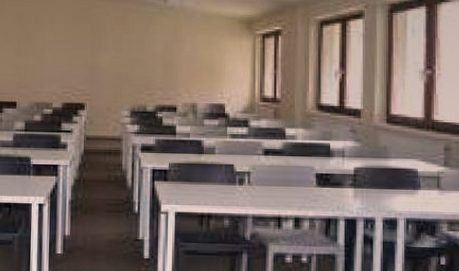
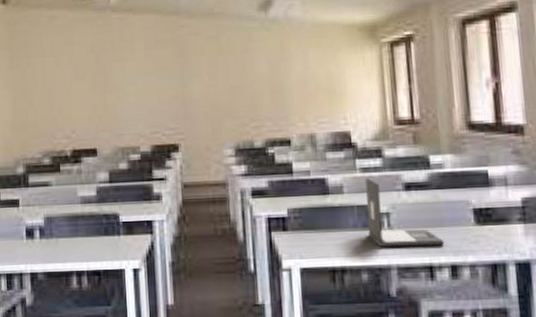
laptop: none [232,142,291,201] -> present [365,177,445,247]

